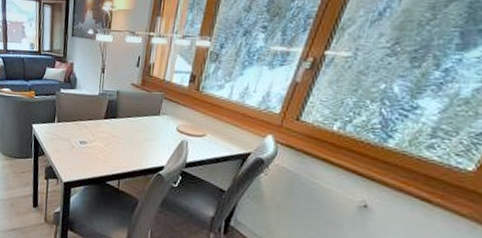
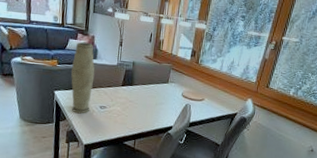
vase: none [49,70,74,149] -> present [71,42,95,114]

